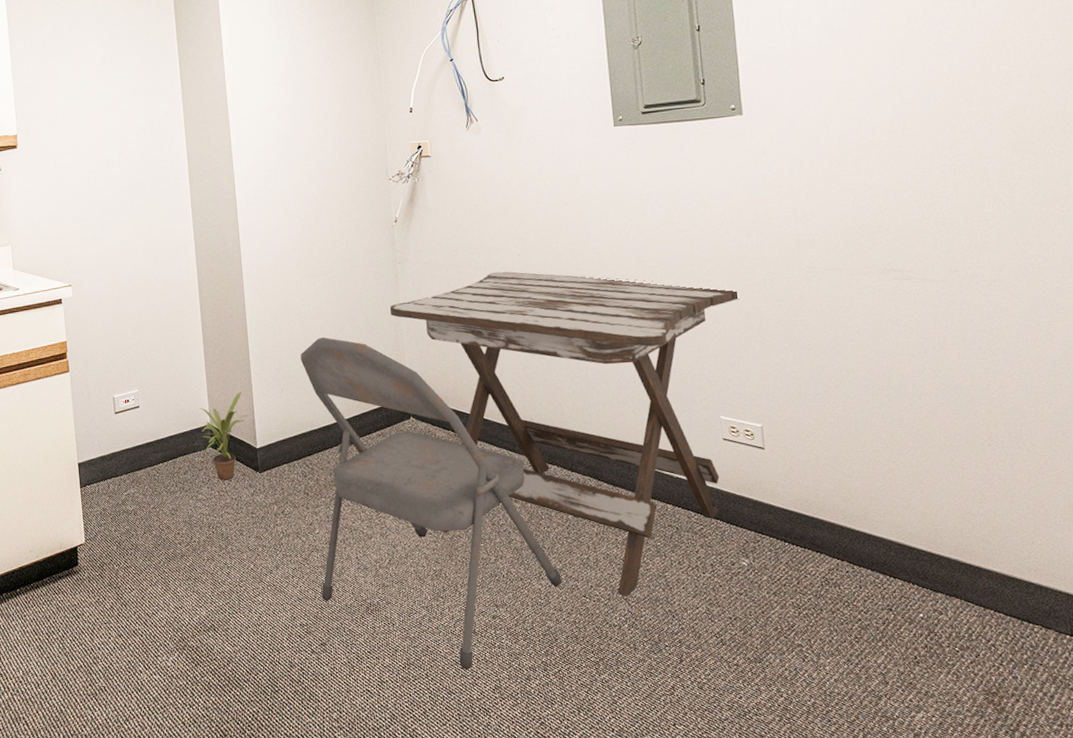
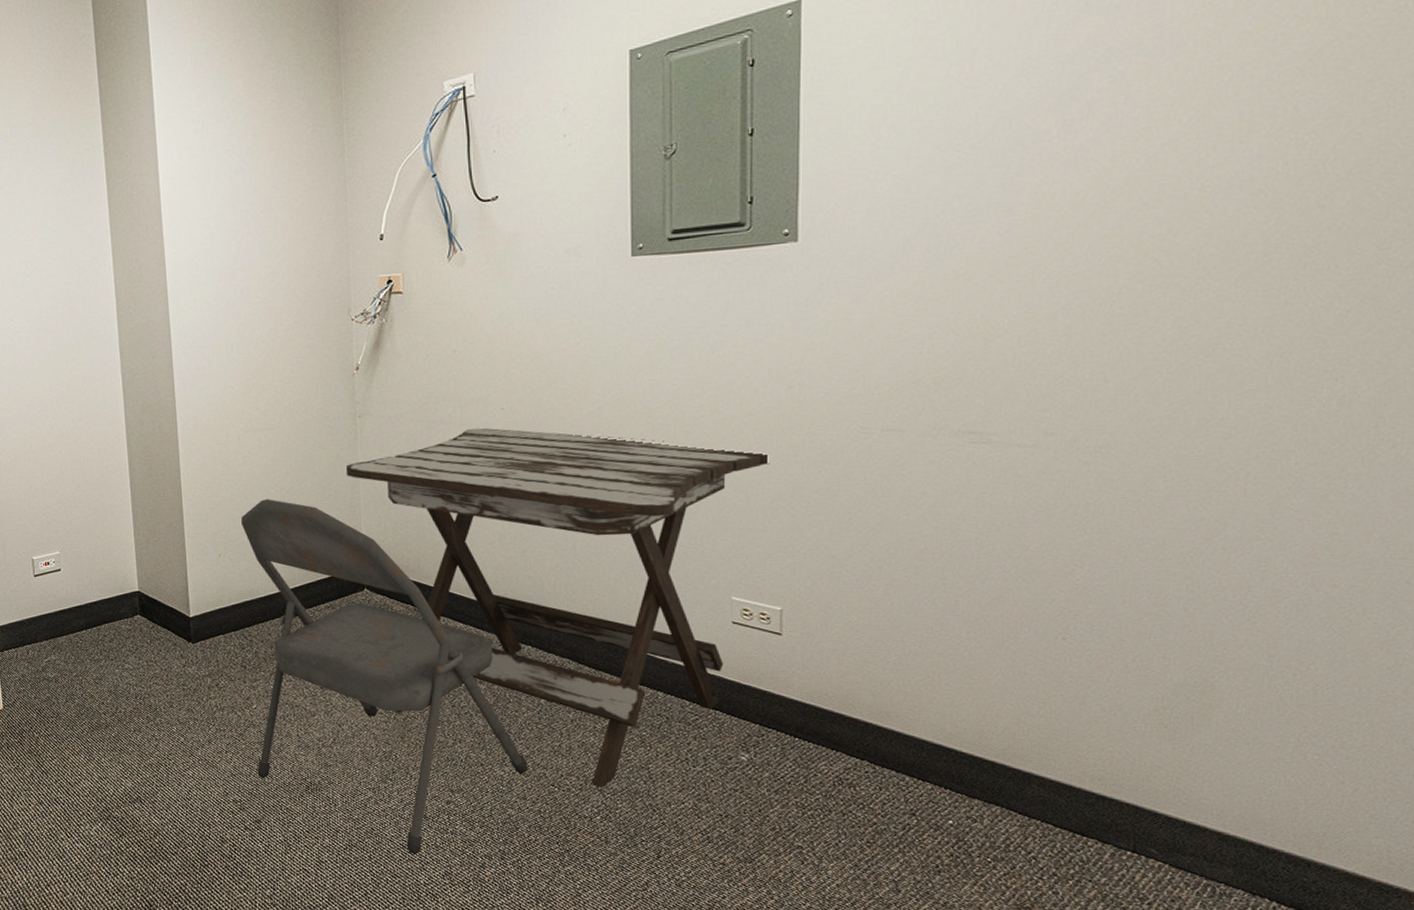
potted plant: present [199,392,249,481] -> none [127,557,182,650]

